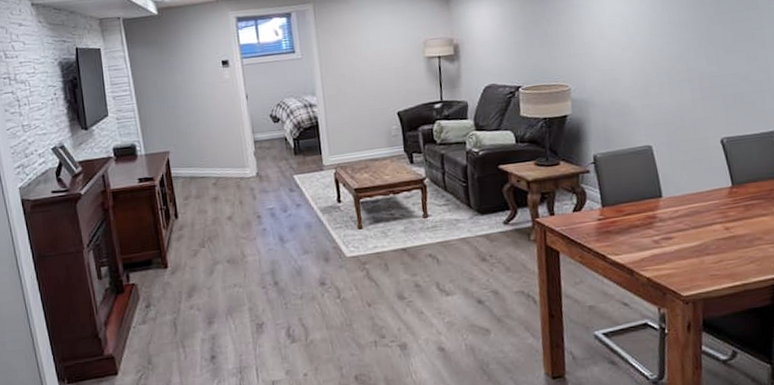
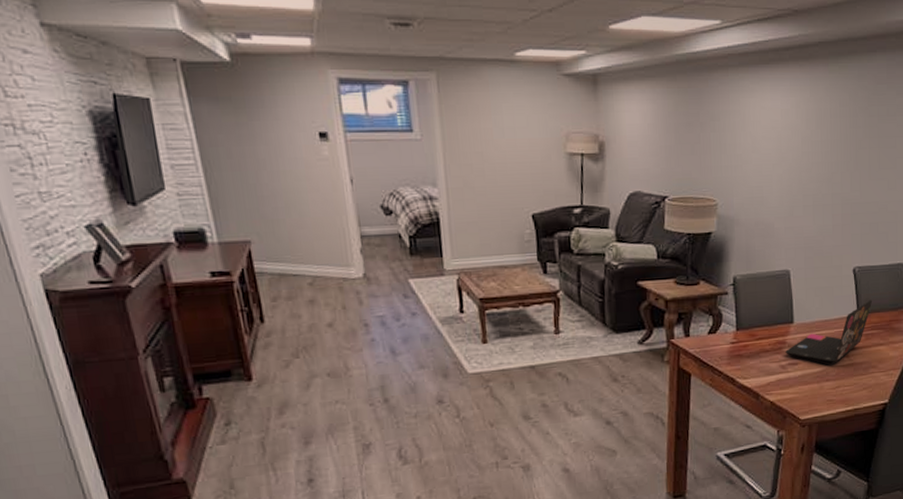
laptop: none [657,169,747,239] -> present [786,299,872,365]

